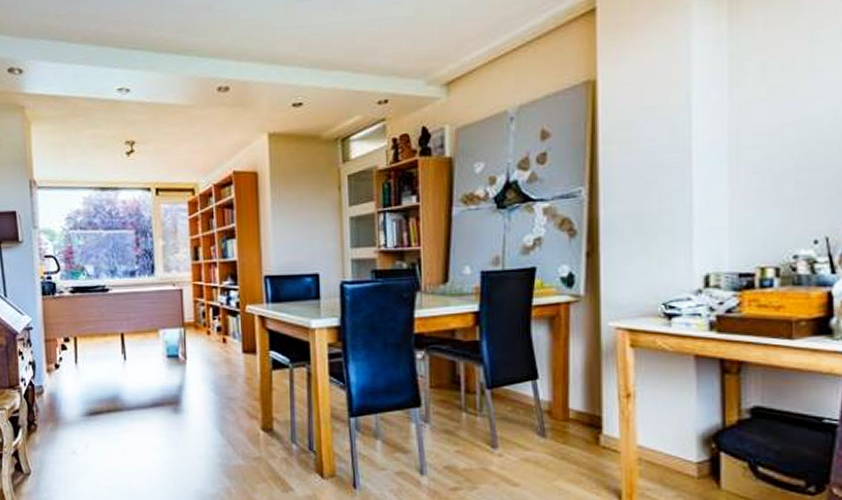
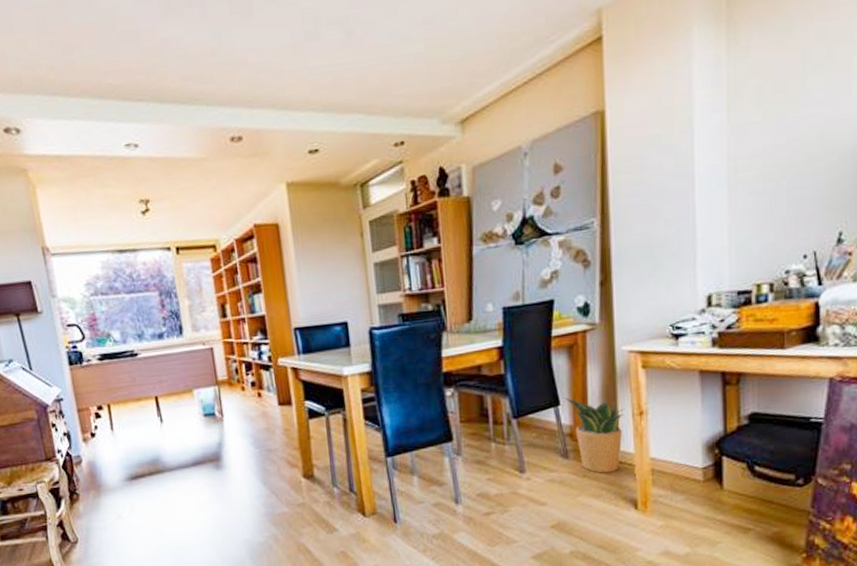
potted plant: none [542,370,610,458] -> present [563,397,625,474]

